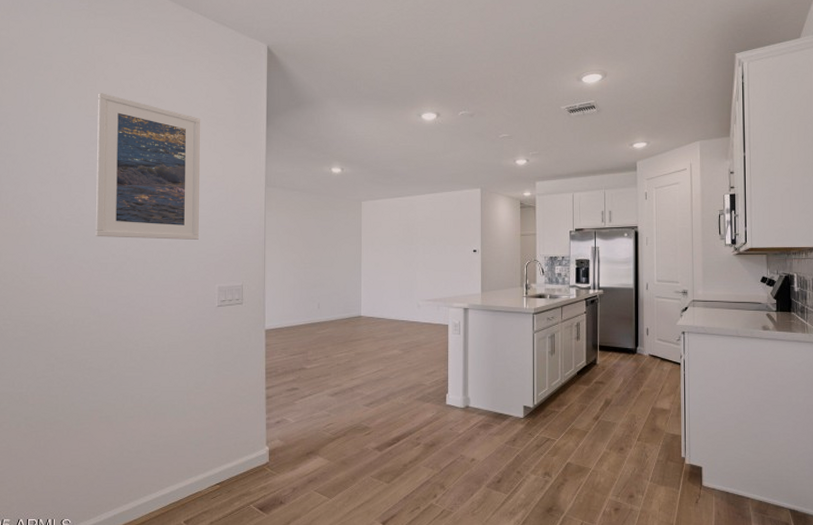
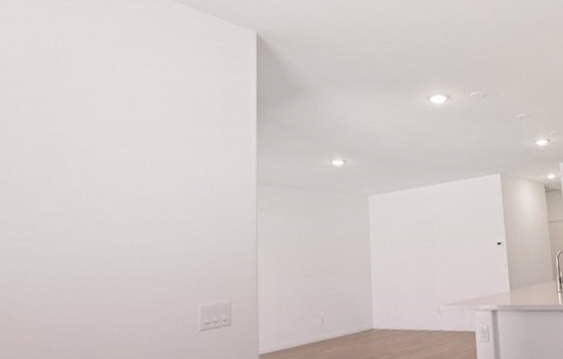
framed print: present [96,92,201,240] -> none [51,90,181,258]

